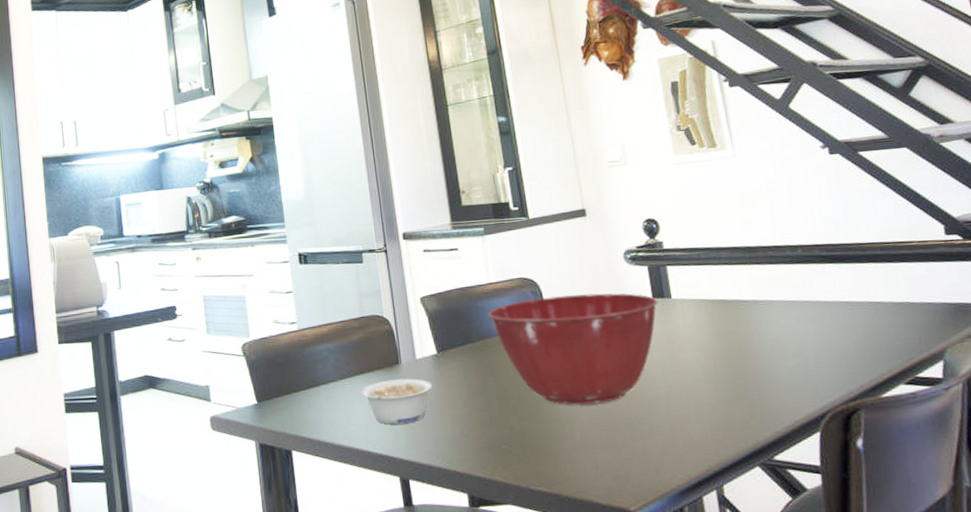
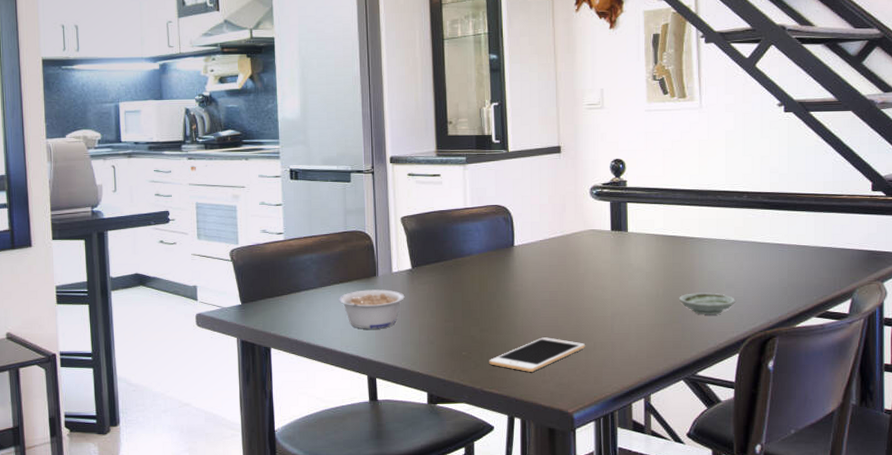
mixing bowl: present [488,293,658,406] -> none [462,222,616,321]
cell phone: none [533,423,640,465] -> present [489,337,585,372]
saucer: none [740,362,807,388] -> present [679,292,735,314]

